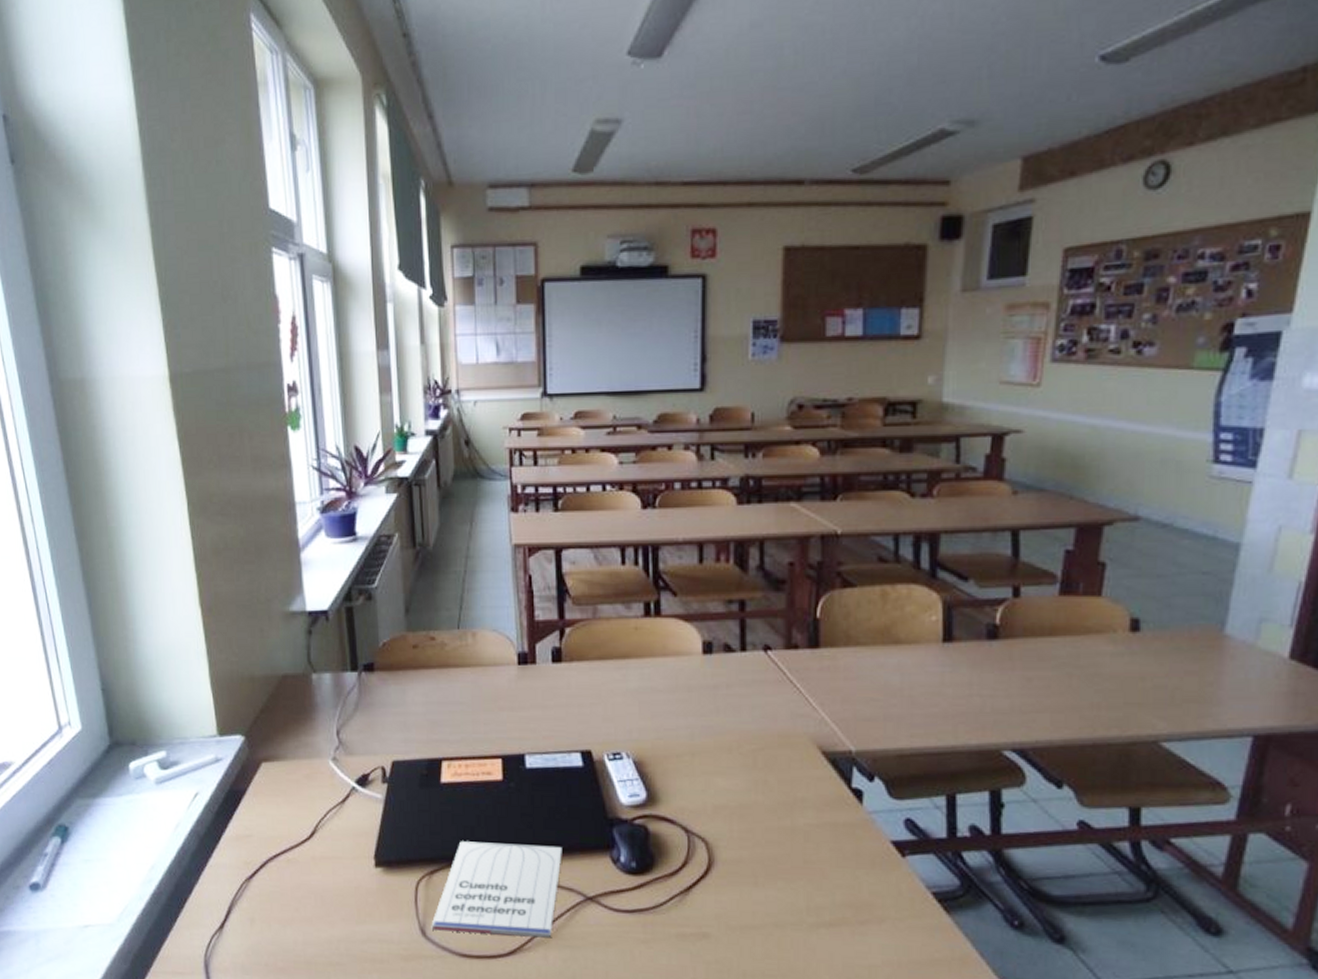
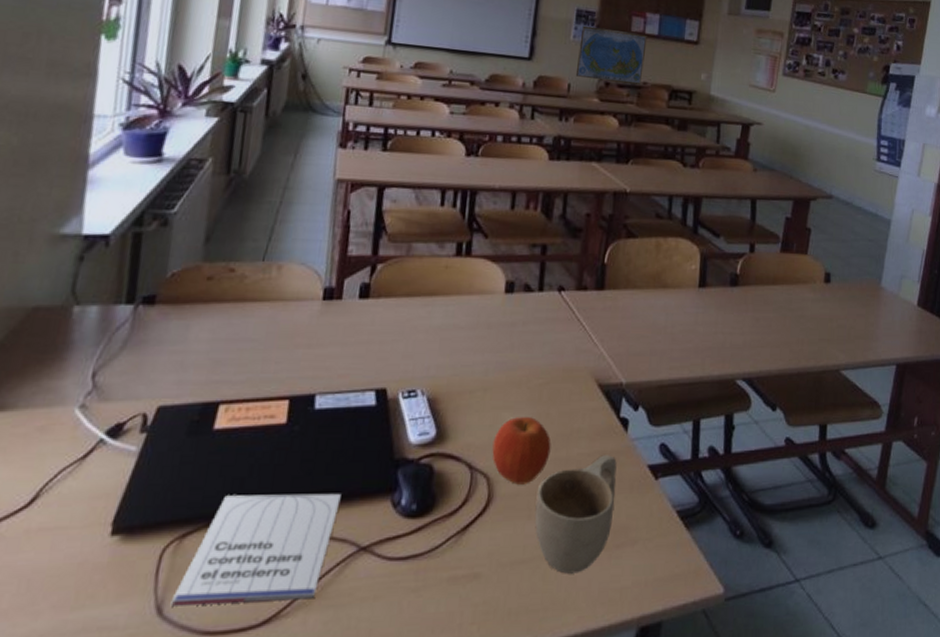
fruit: none [708,783,773,852] -> present [492,417,551,485]
world map: none [759,338,848,404] -> present [575,25,647,86]
cup: none [762,827,854,945] -> present [534,455,617,574]

